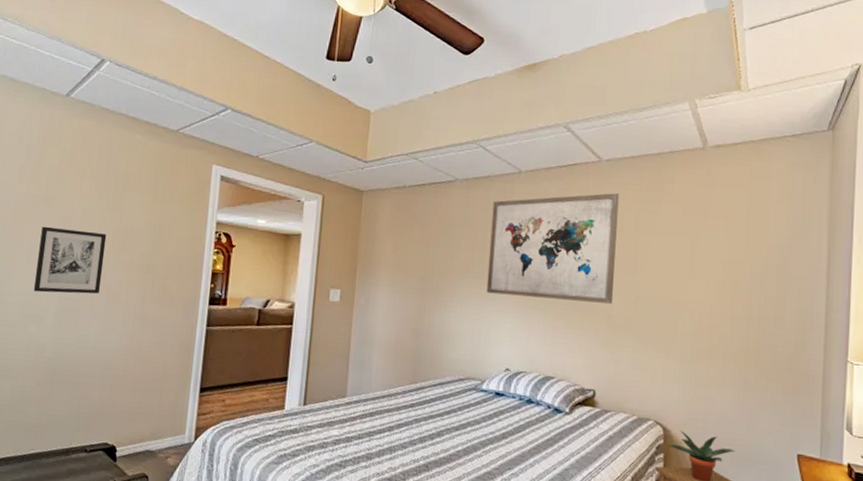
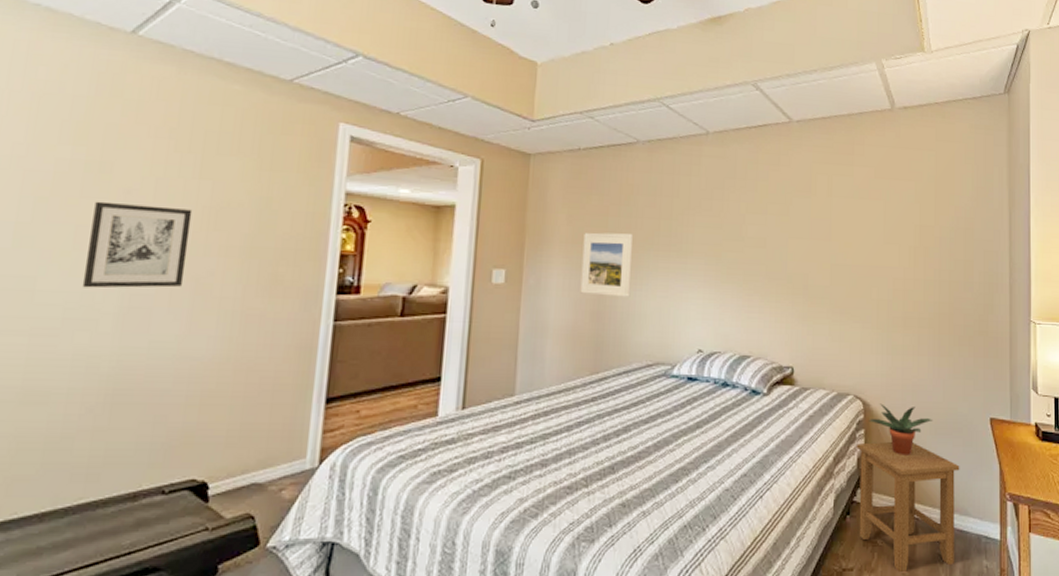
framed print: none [402,260,450,318] -> present [580,232,633,297]
wall art: present [486,193,619,304] -> none [674,156,811,273]

